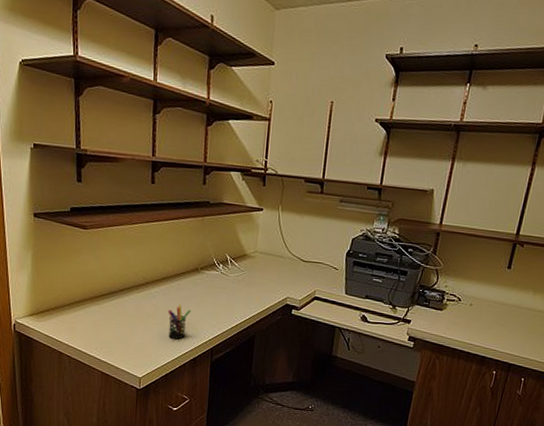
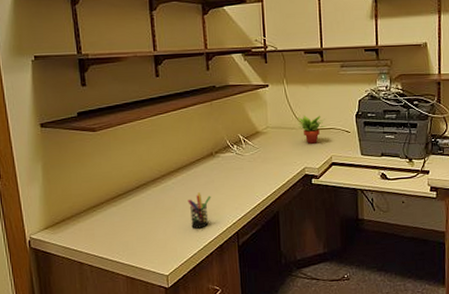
succulent plant: none [285,244,316,275] -> present [296,115,327,144]

